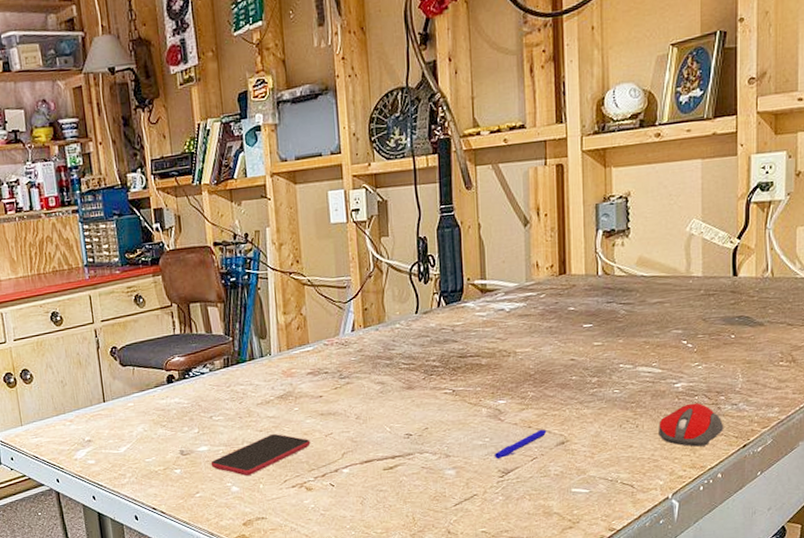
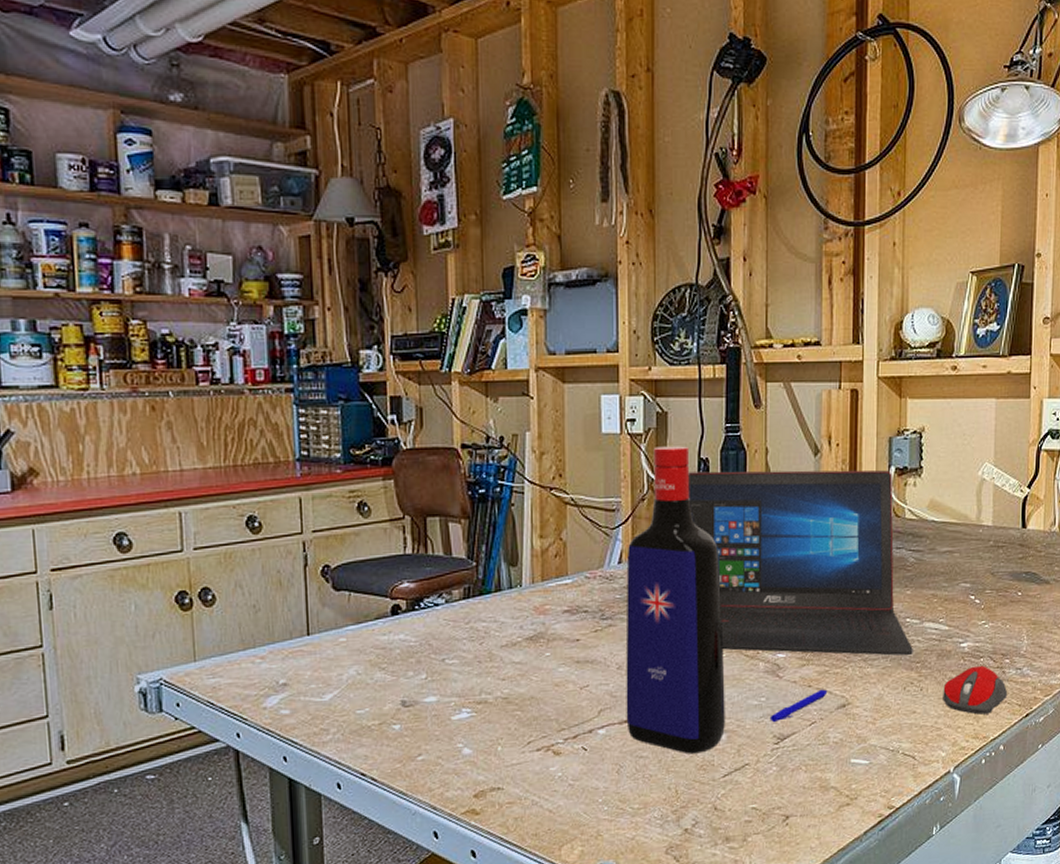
smartphone: present [211,434,311,476] -> none [439,684,562,736]
liquor bottle: none [359,228,454,488] -> present [626,446,725,754]
laptop: none [409,234,627,400] -> present [688,470,913,656]

